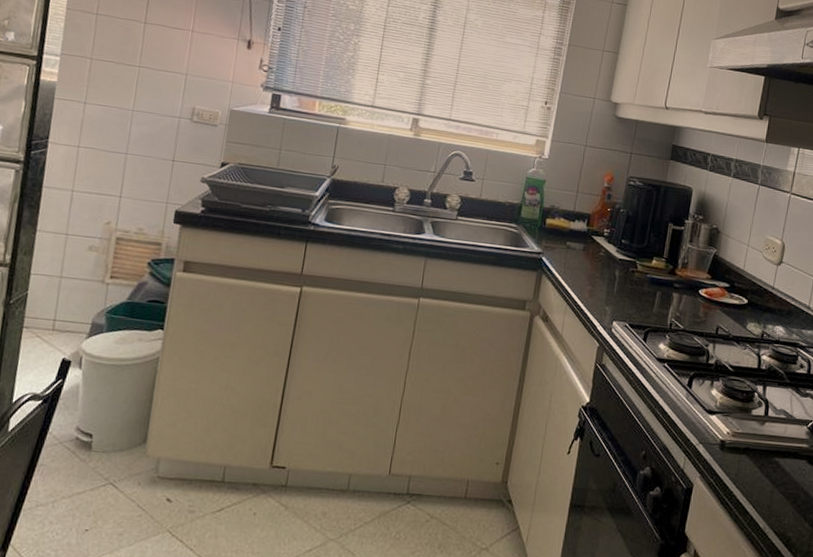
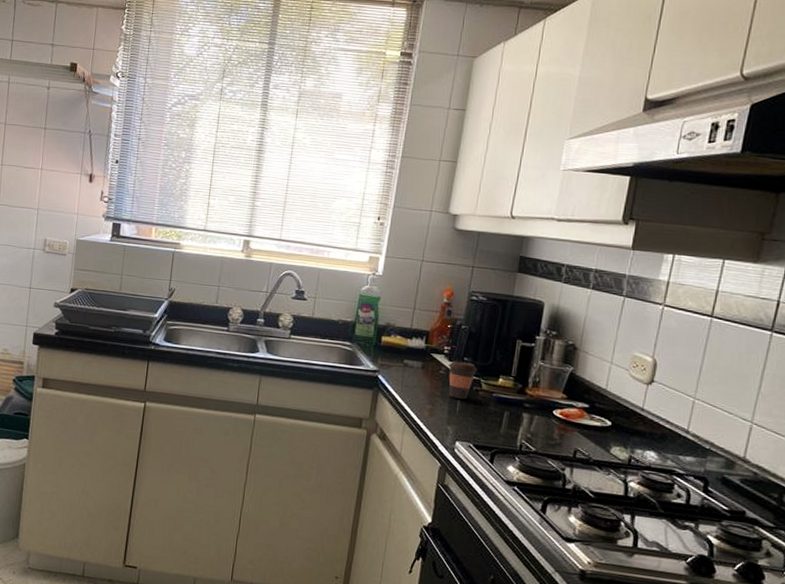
coffee cup: none [607,242,634,280] -> present [448,360,478,399]

